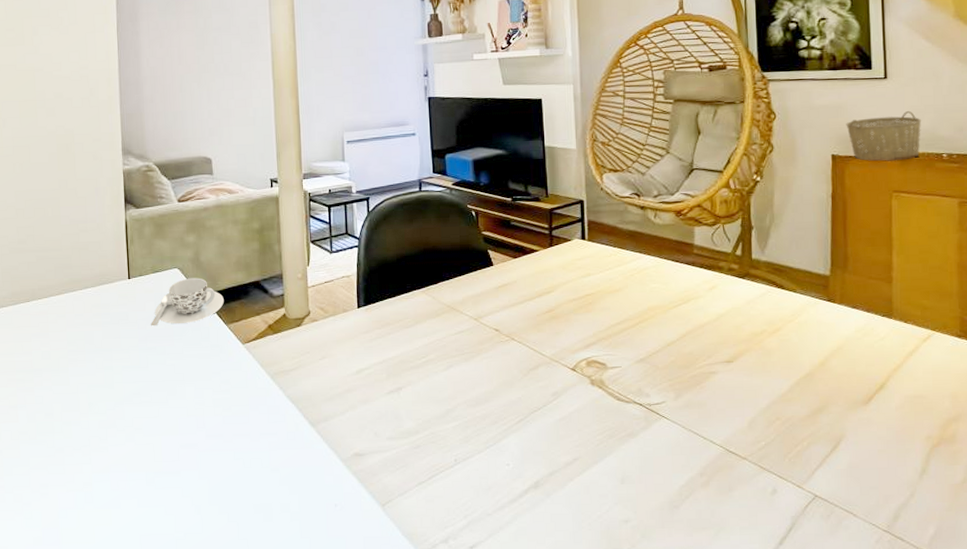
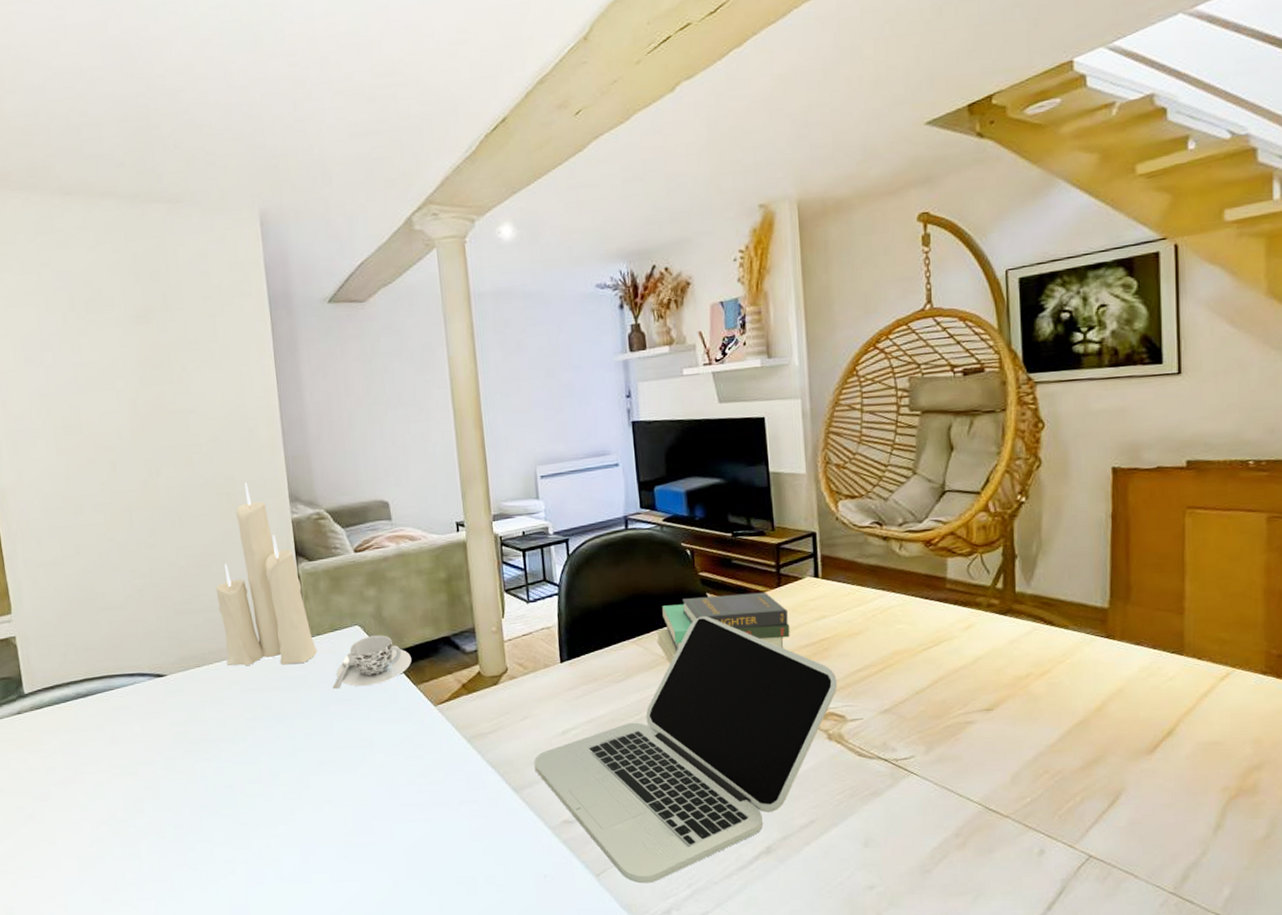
candle: none [49,136,139,302] -> present [215,482,318,666]
laptop: none [330,270,600,514] -> present [534,615,838,884]
books: none [443,251,560,312] -> present [656,592,790,664]
basket: present [846,110,922,162] -> none [1130,411,1224,474]

